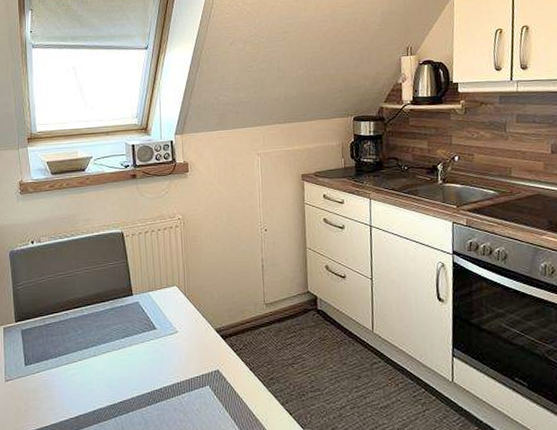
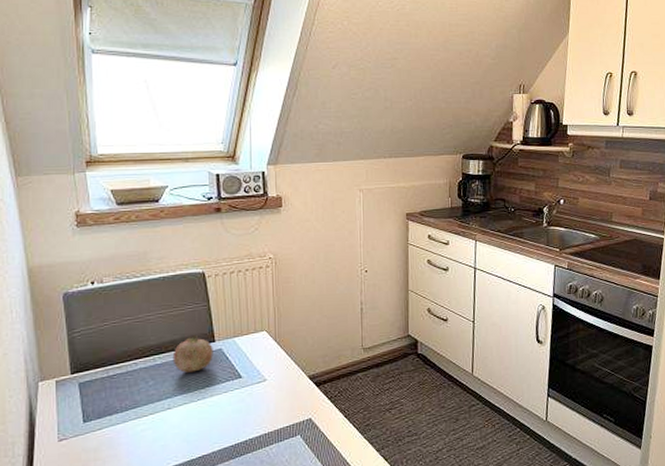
fruit: none [97,288,131,323] -> present [172,334,213,373]

